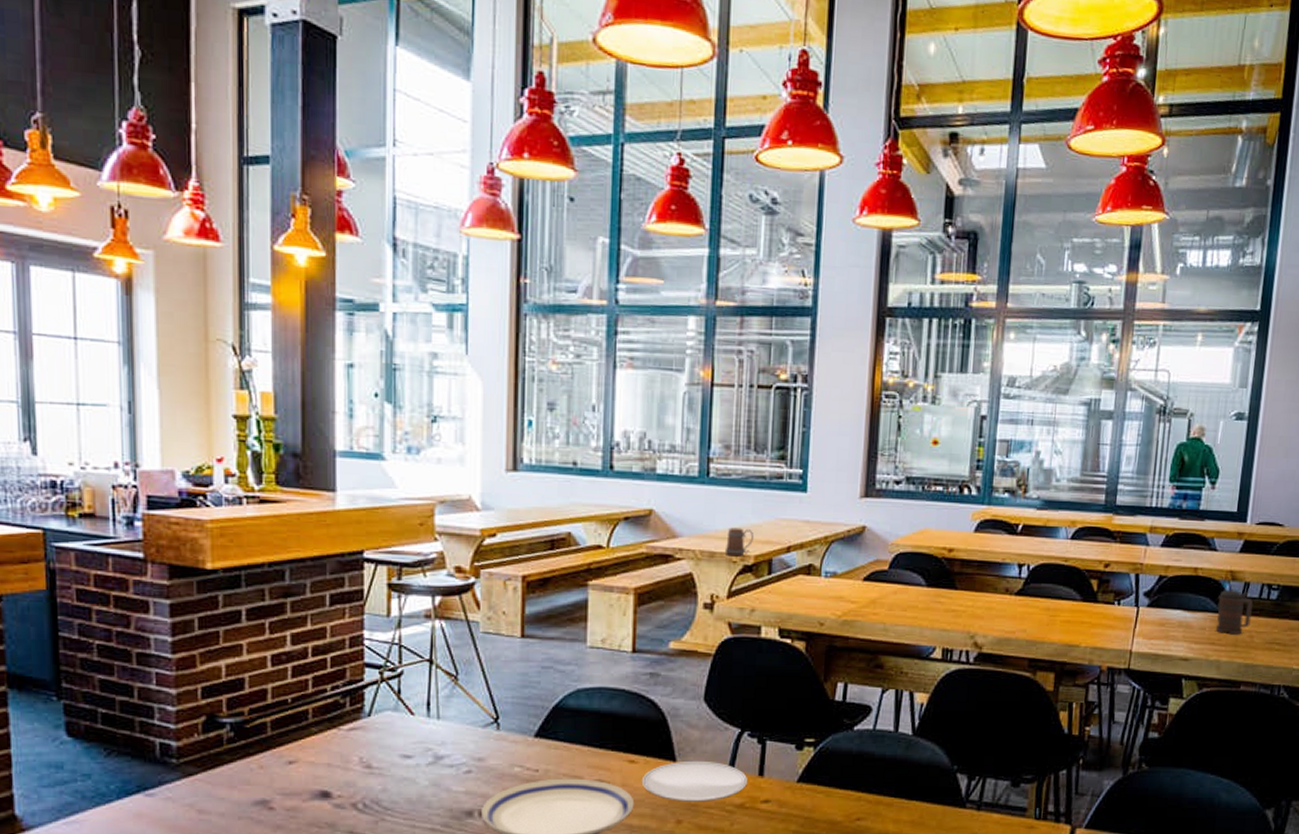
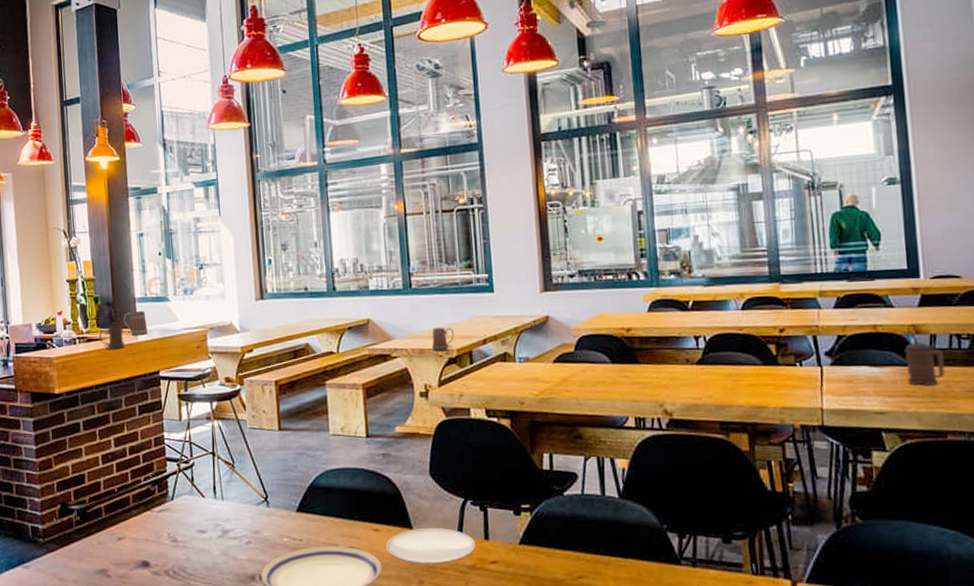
beer mug: none [278,484,316,518] -> present [99,324,125,350]
beer mug: none [316,468,351,503] -> present [123,310,148,336]

